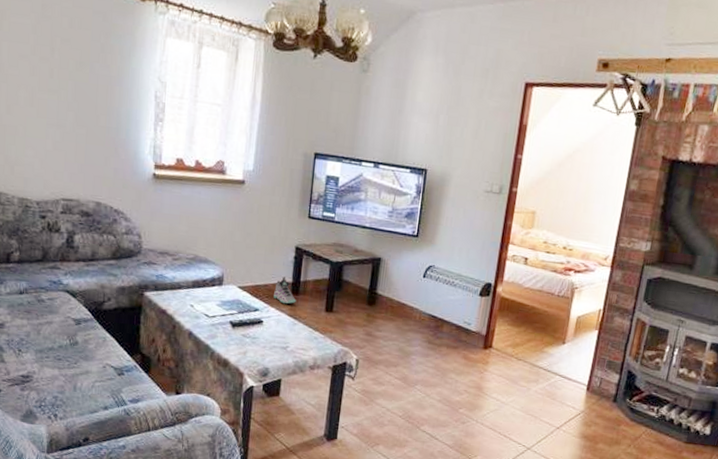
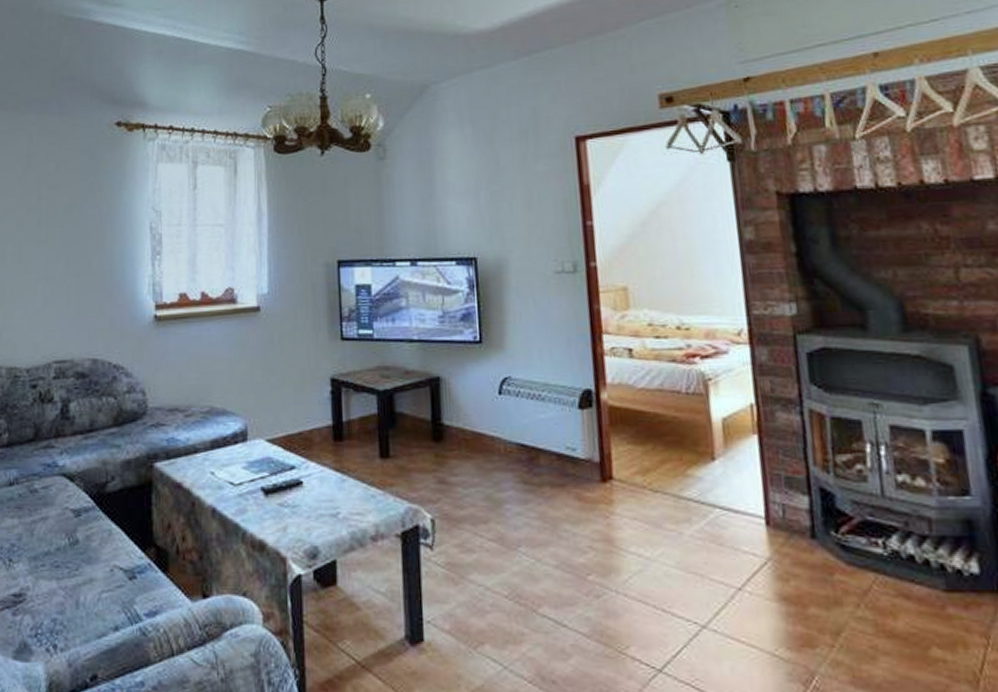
sneaker: present [274,277,296,304] -> none [312,419,341,455]

